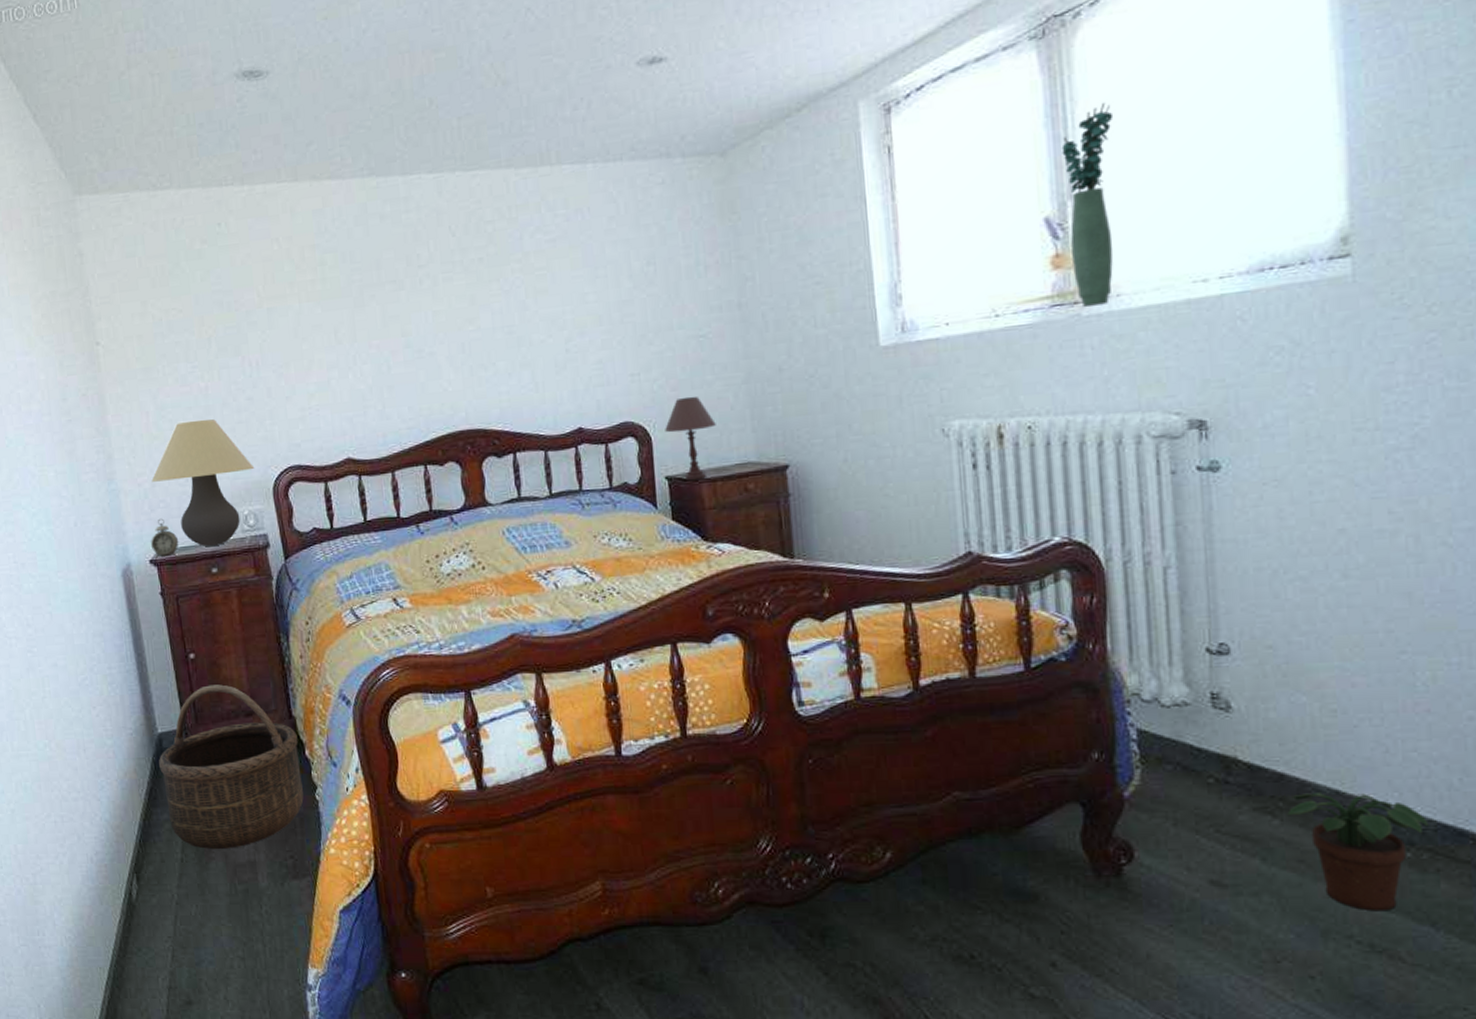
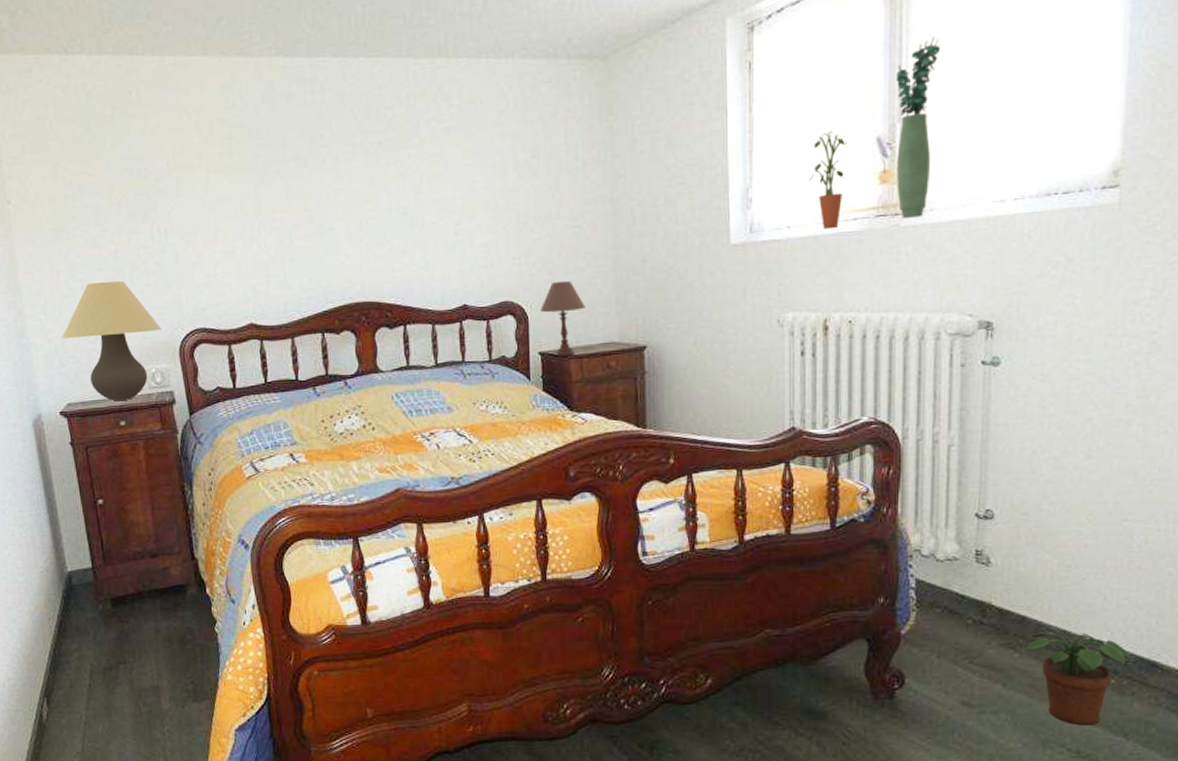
alarm clock: present [151,518,179,560] -> none [61,373,89,411]
basket: present [158,684,304,850] -> none [68,528,204,677]
potted plant: none [967,214,1012,325] -> present [809,131,849,230]

